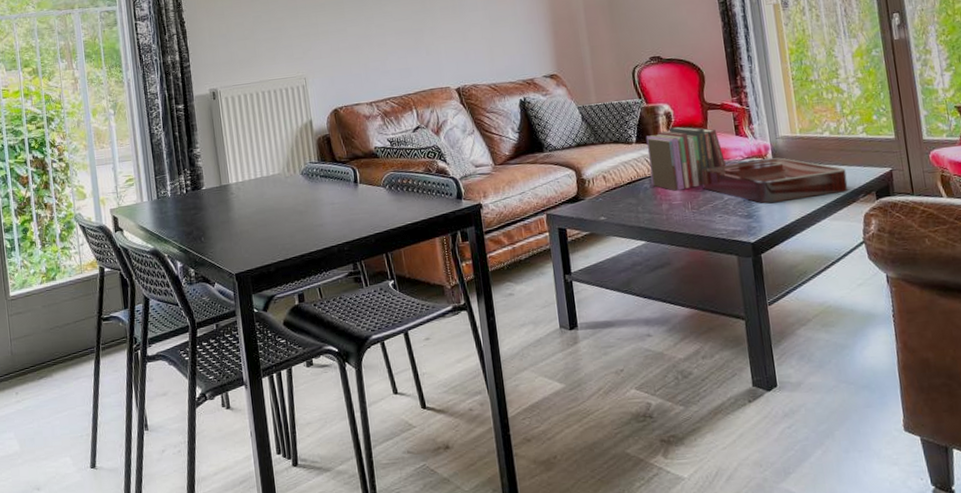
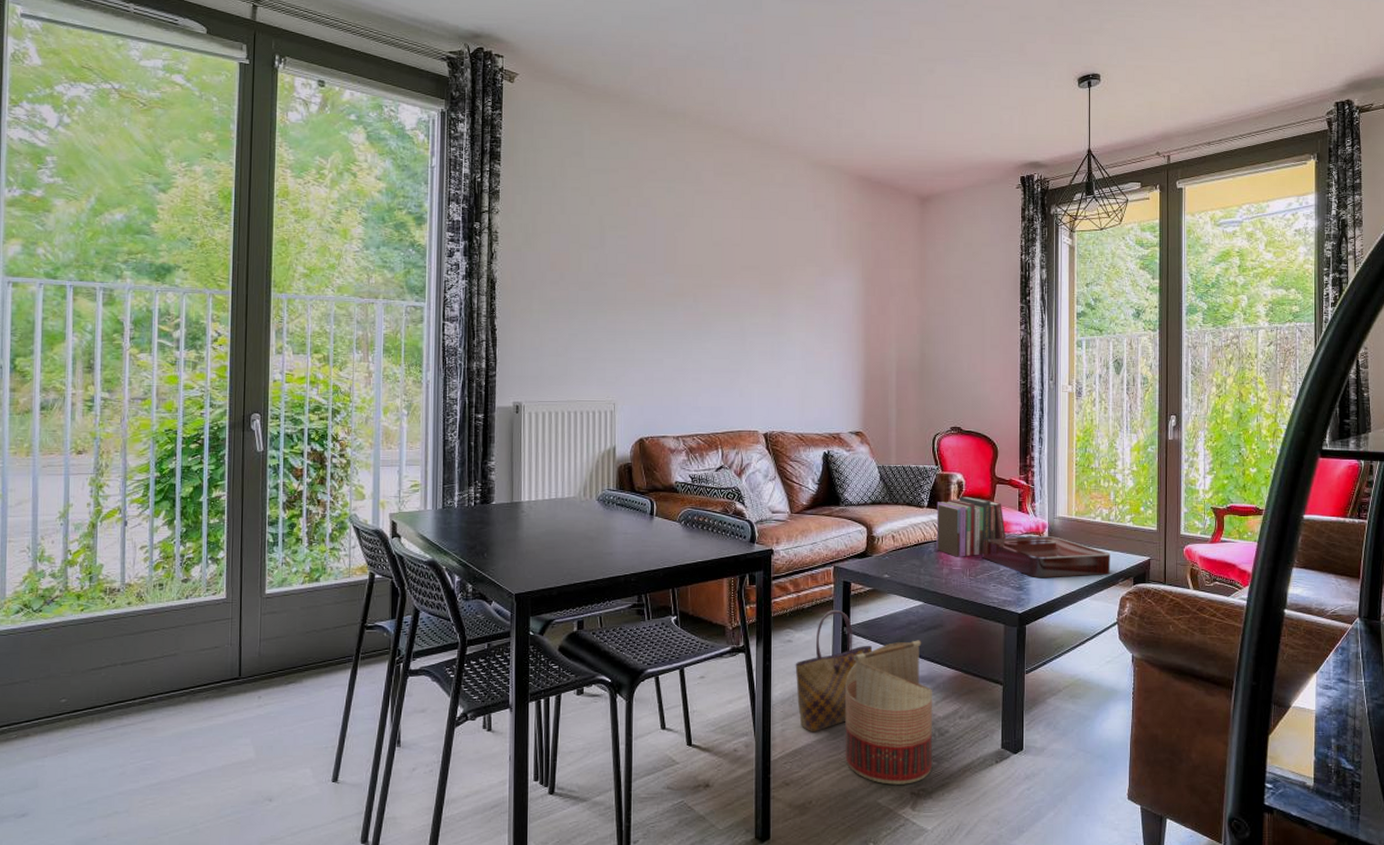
tote bag: none [520,257,599,386] -> present [795,609,873,732]
basket: none [574,281,680,433] -> present [845,640,932,785]

